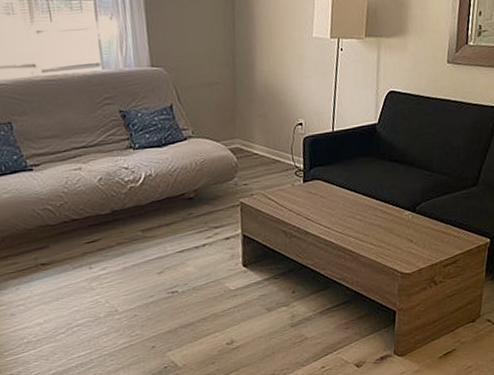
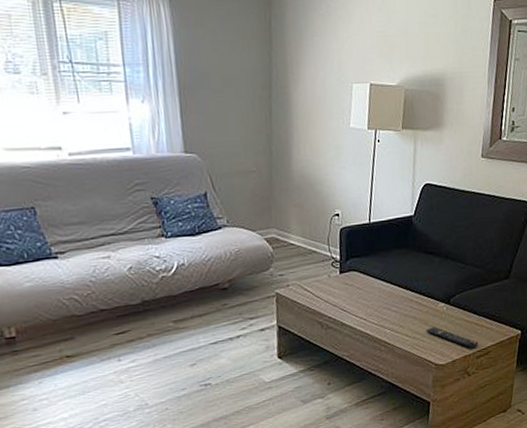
remote control: none [390,235,446,258] -> present [425,326,479,349]

